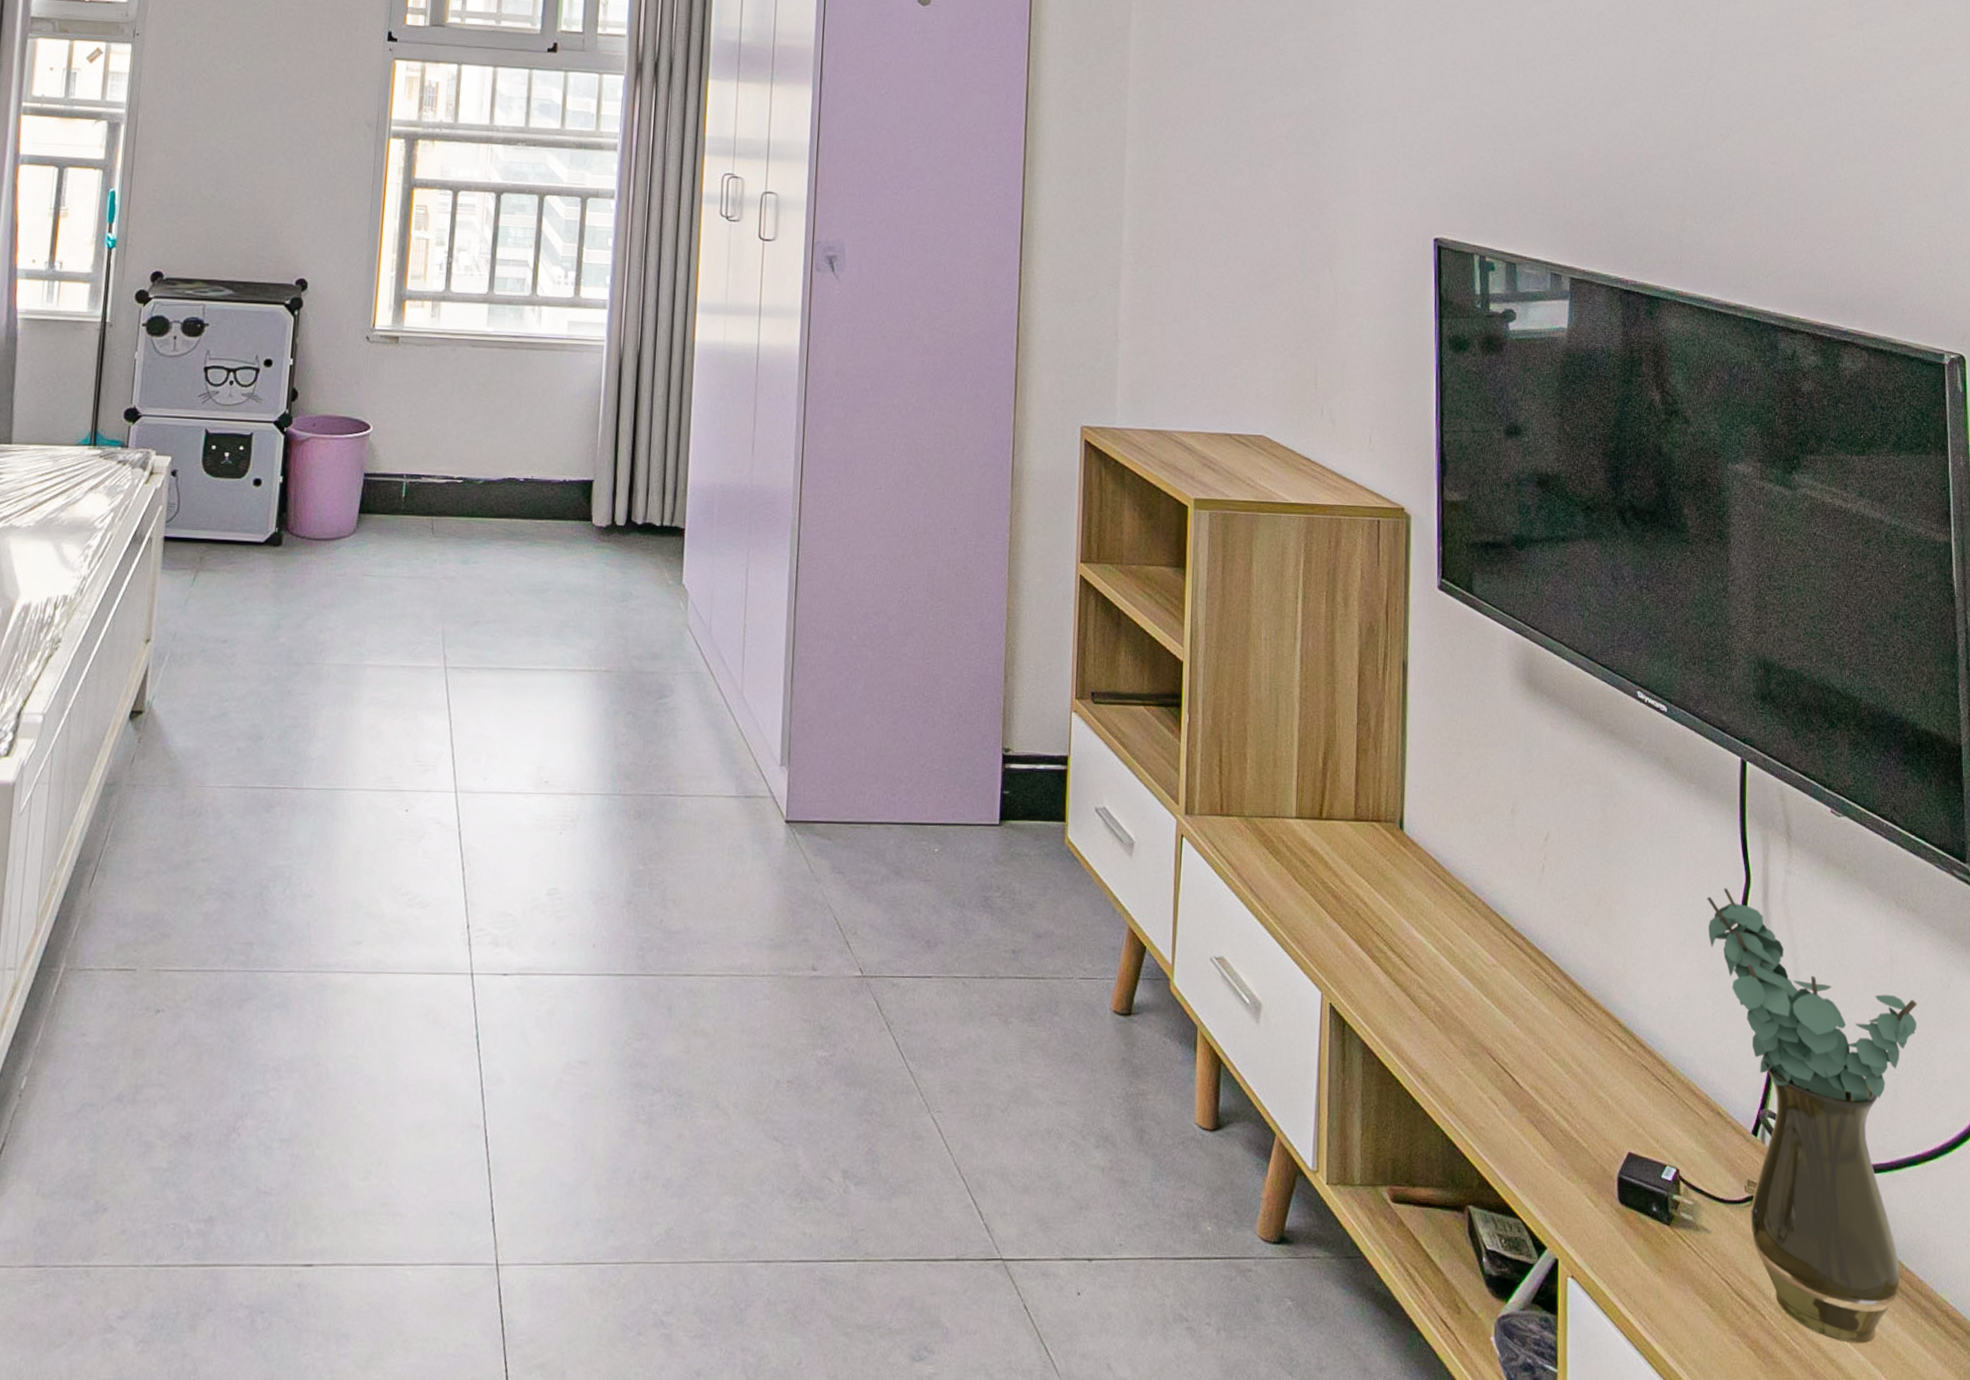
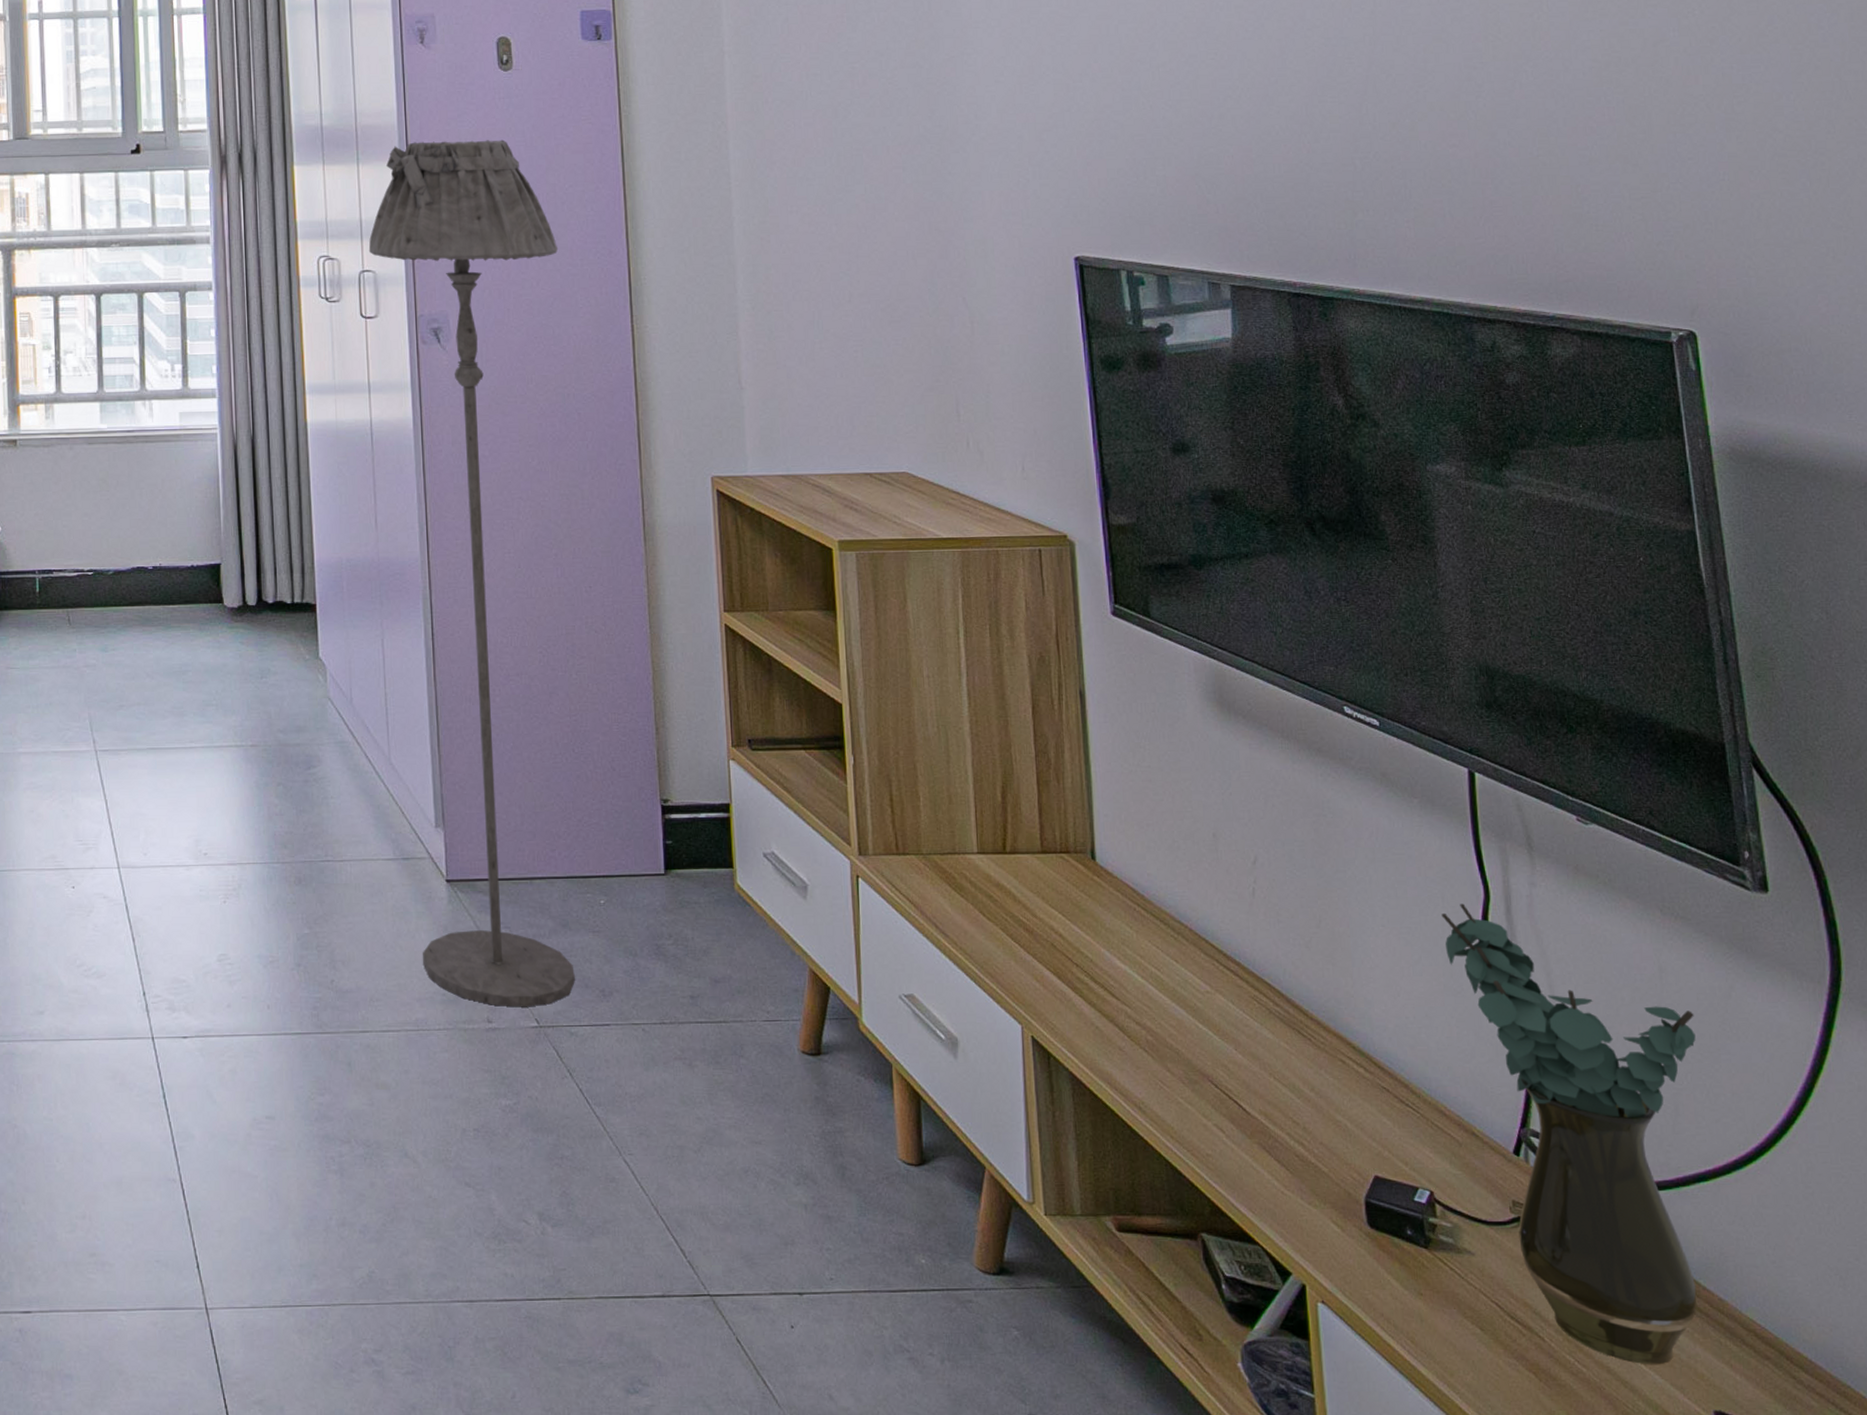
floor lamp: none [754,67,957,956] -> present [368,139,575,1008]

